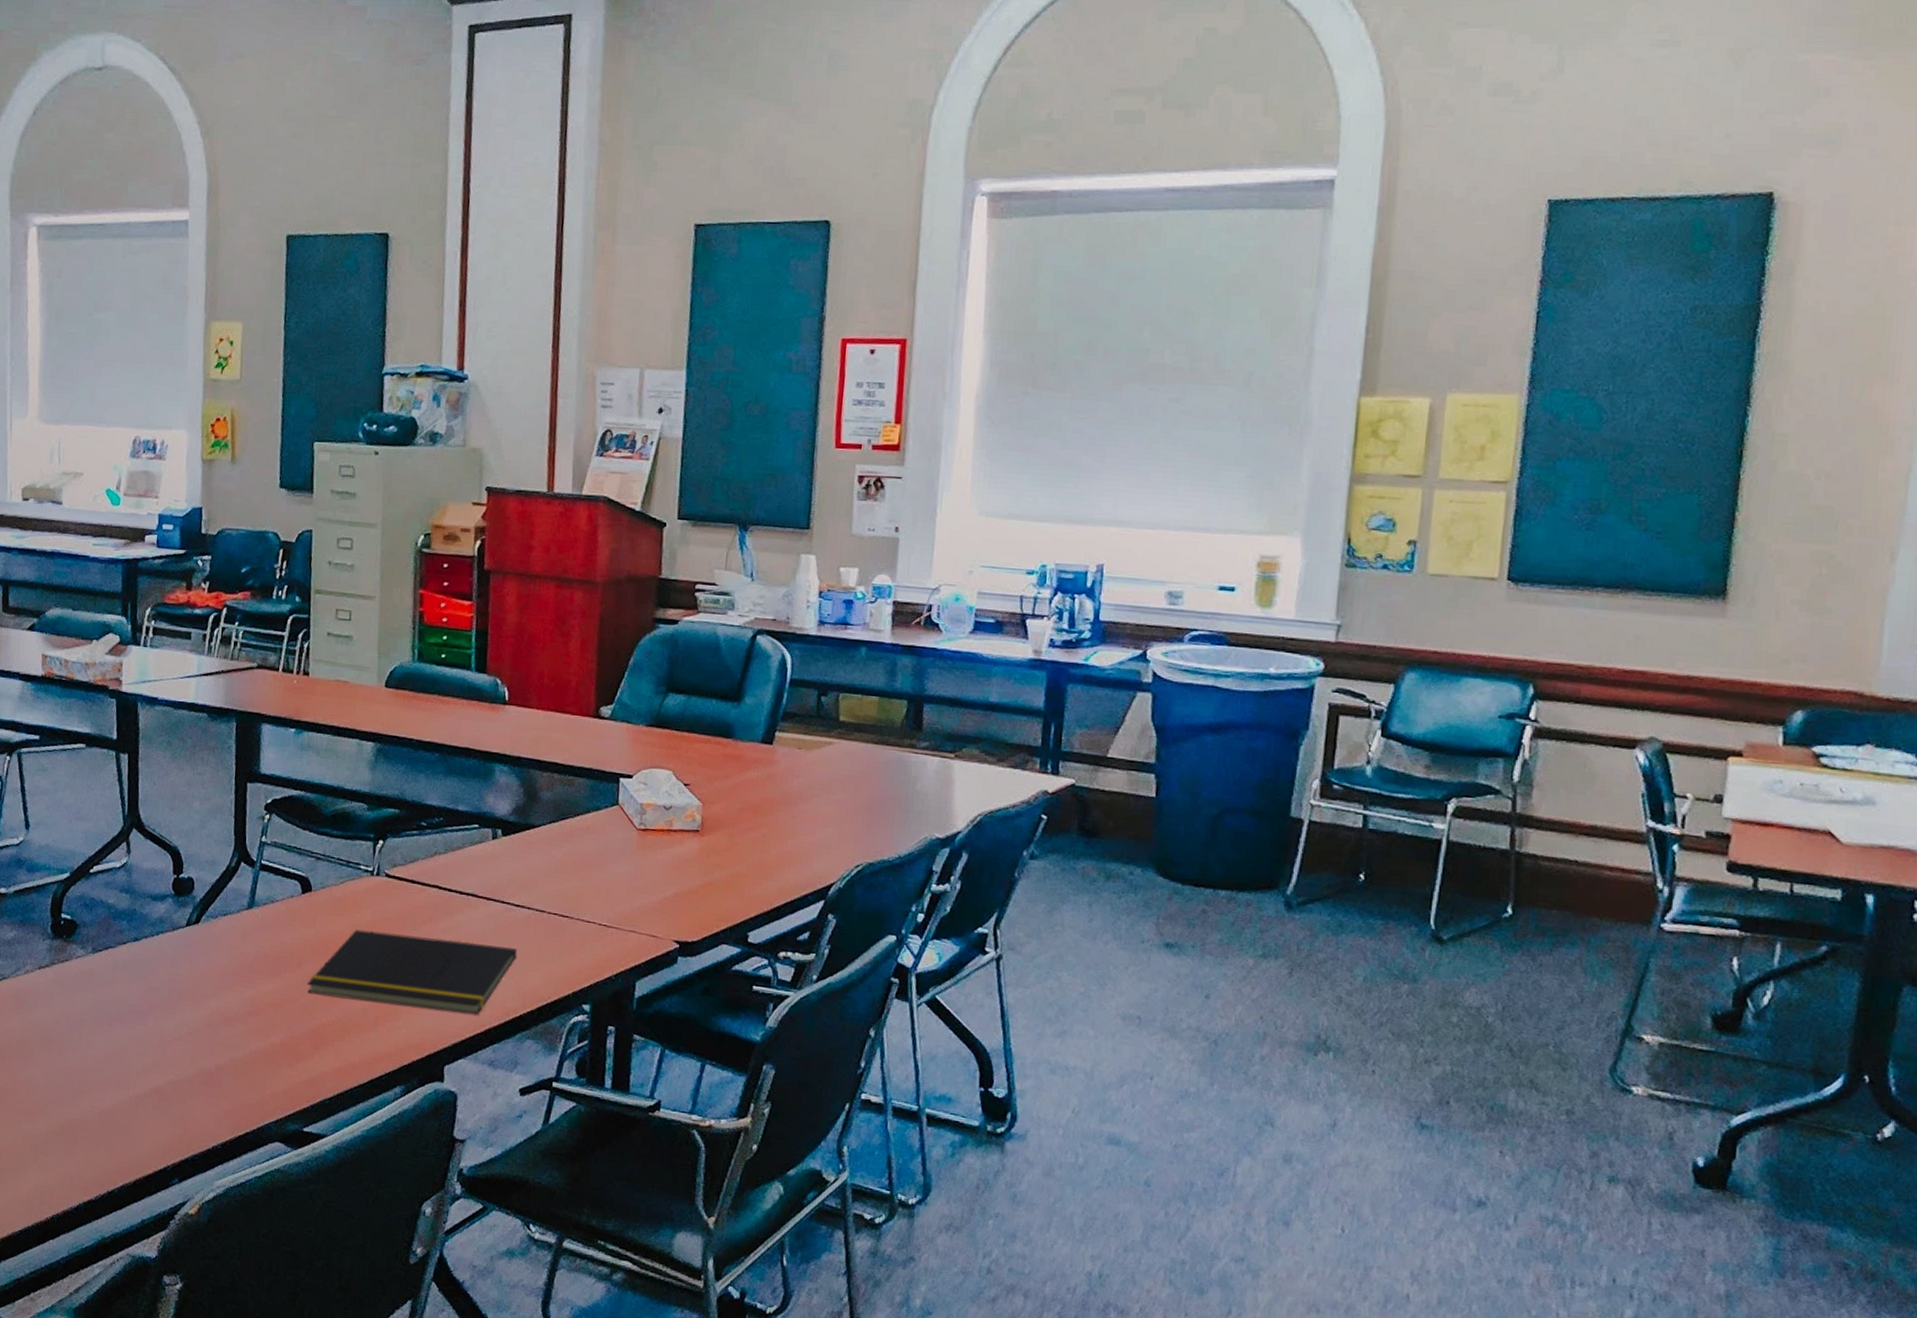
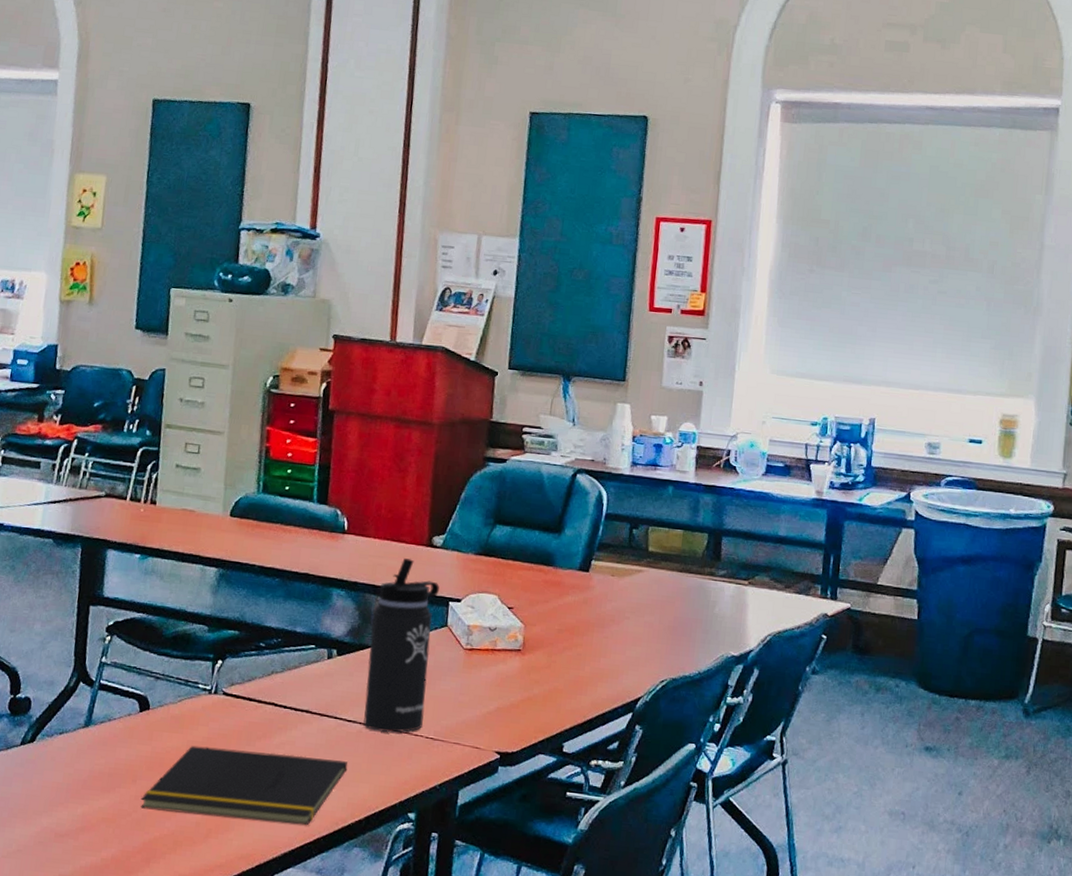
thermos bottle: none [532,731,609,919] -> present [363,558,439,733]

